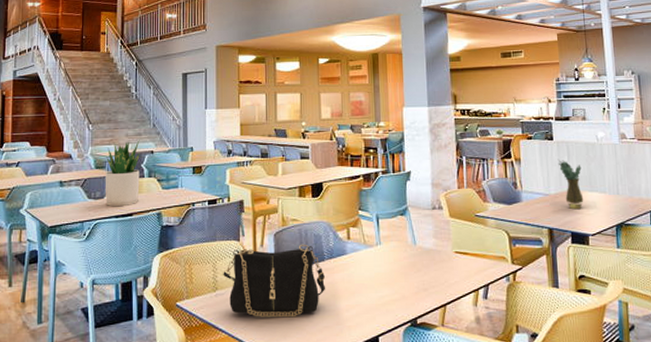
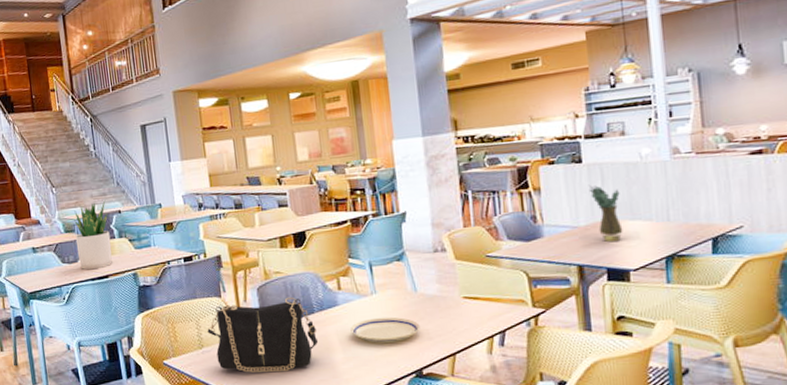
plate: none [356,267,417,292] -> present [350,317,420,343]

